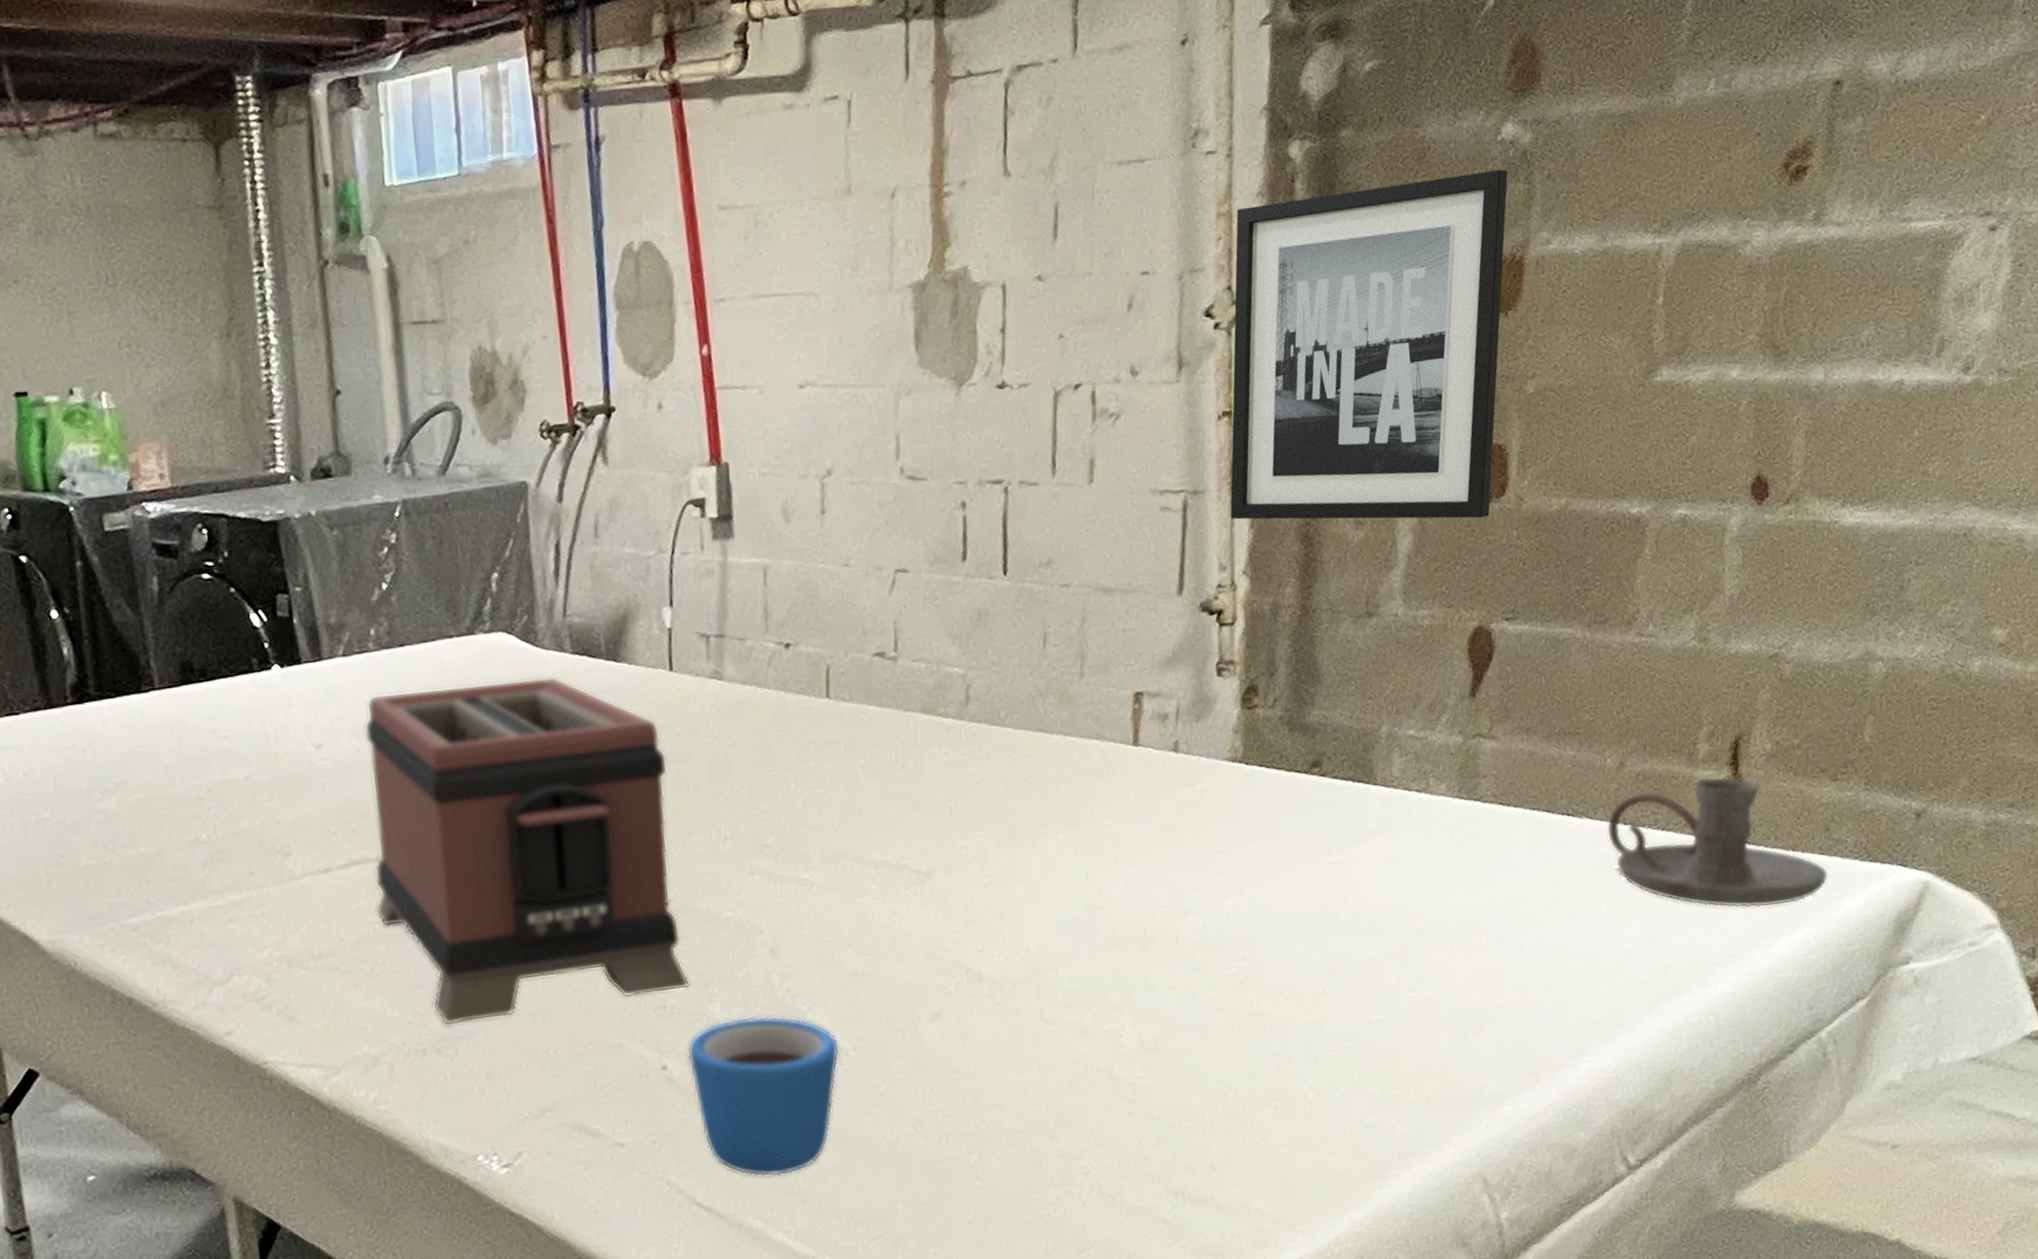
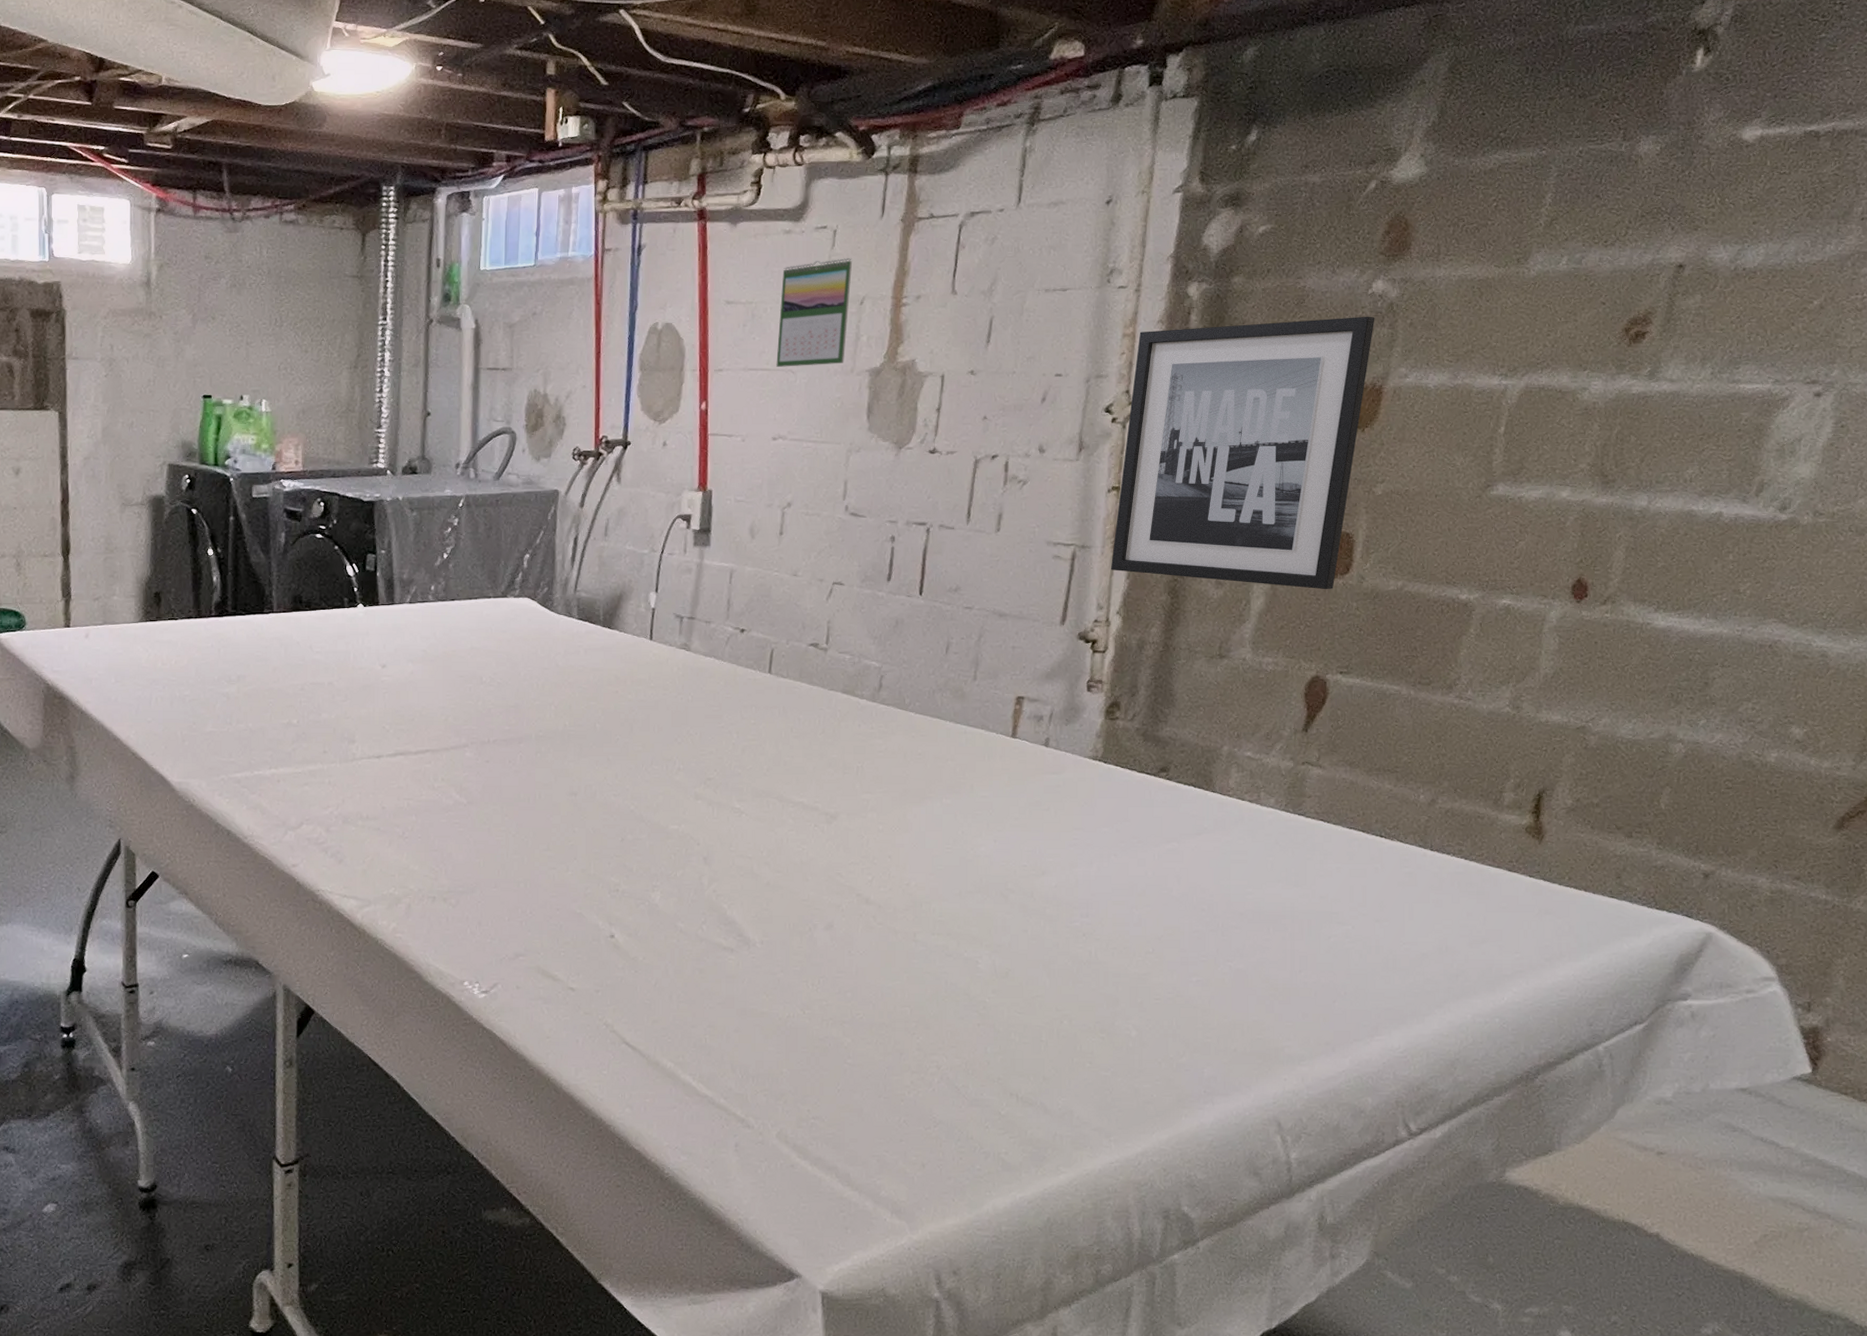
toaster: present [364,676,690,1026] -> none [411,633,640,882]
mug: present [687,1015,840,1177] -> none [631,907,750,1031]
calendar: none [788,137,879,290] -> present [776,258,853,367]
candle holder: present [1606,776,1829,909] -> none [1415,821,1616,935]

